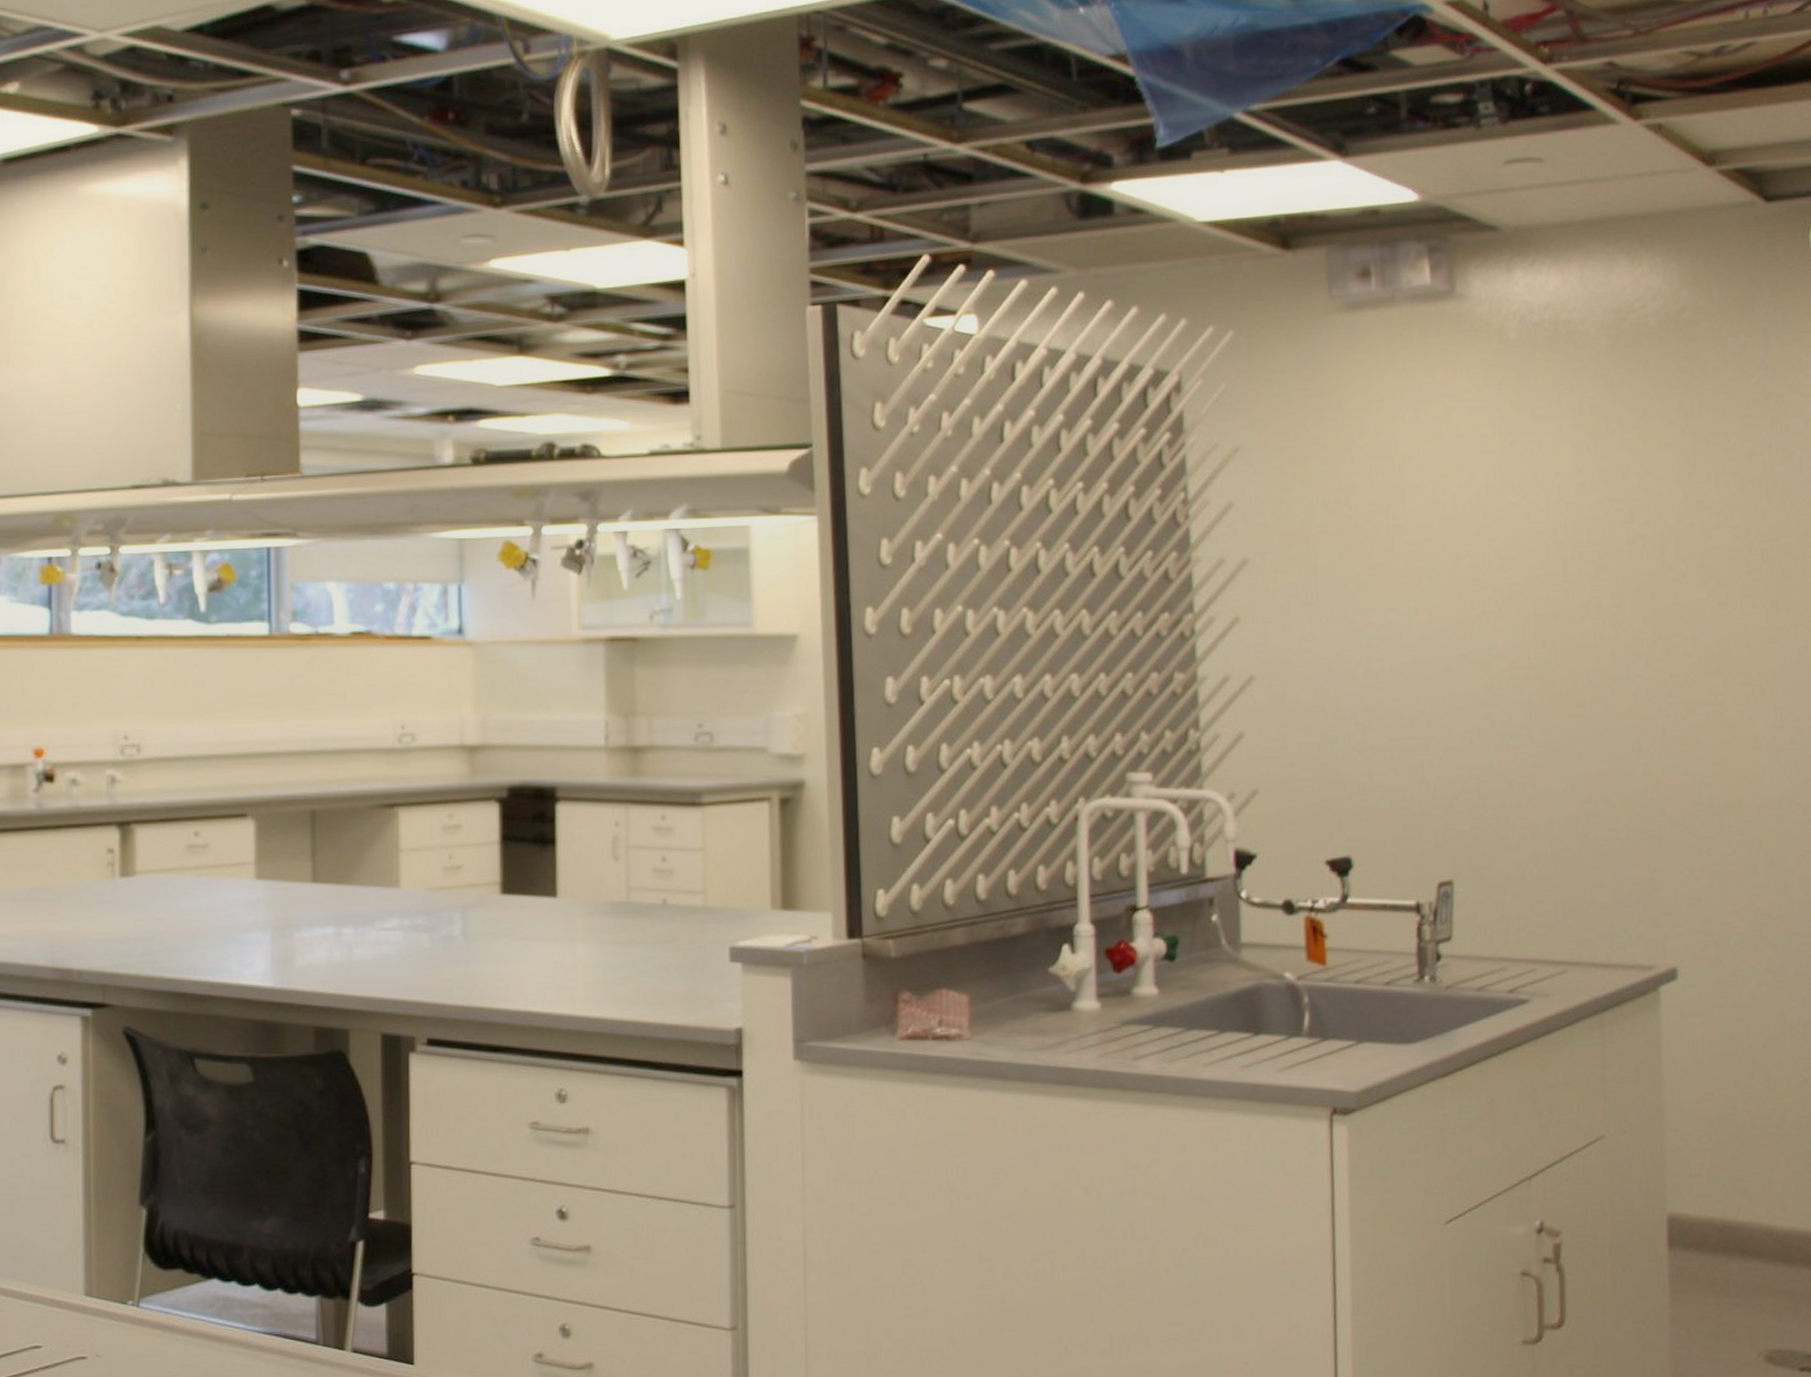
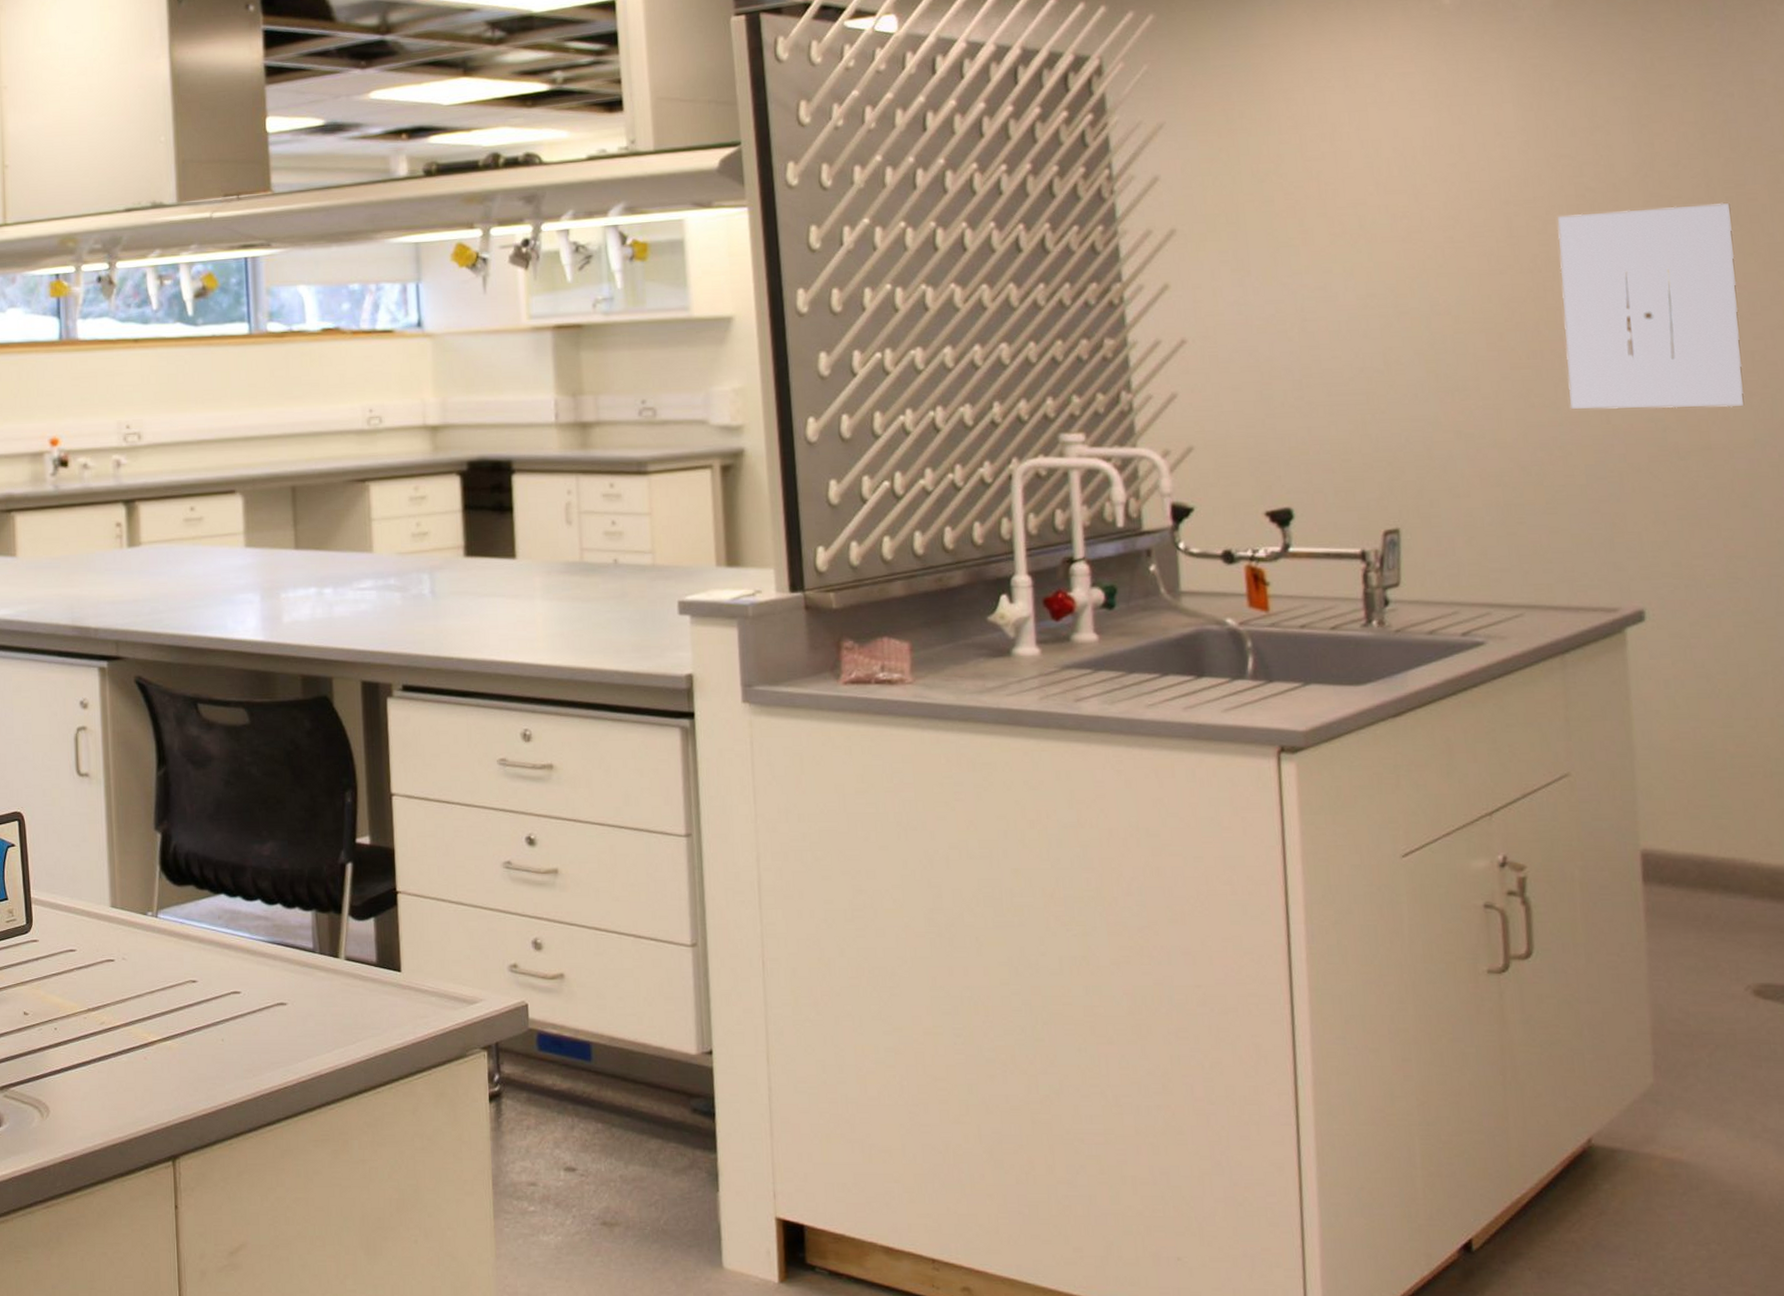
wall art: none [1609,555,1773,763] -> present [1557,202,1745,409]

